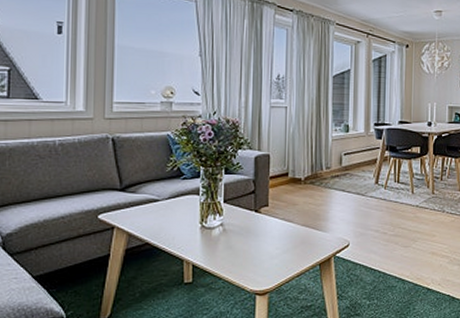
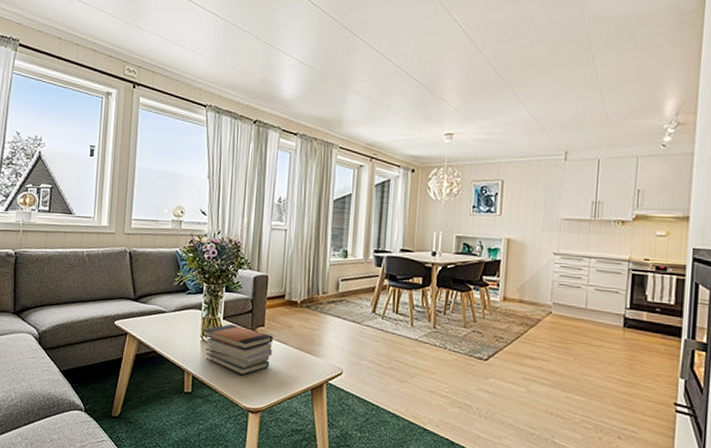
book stack: none [202,207,278,259] -> present [203,324,273,376]

